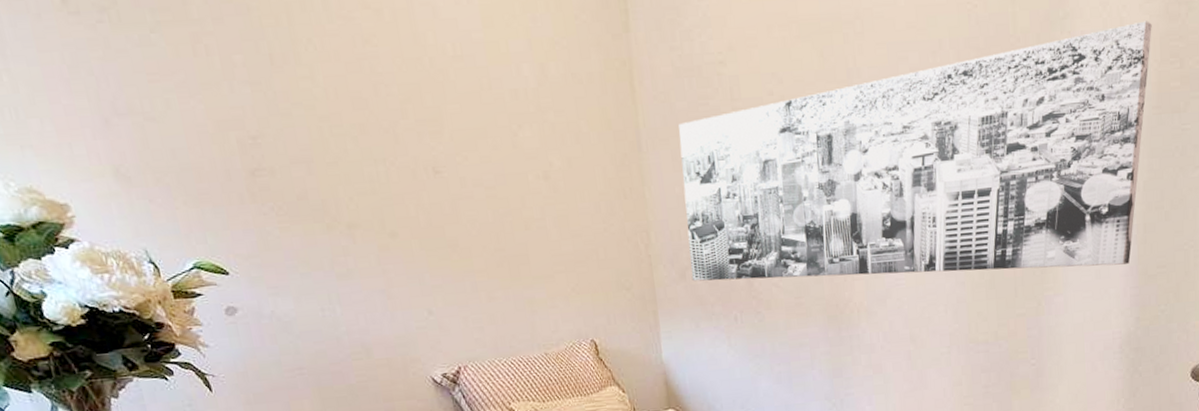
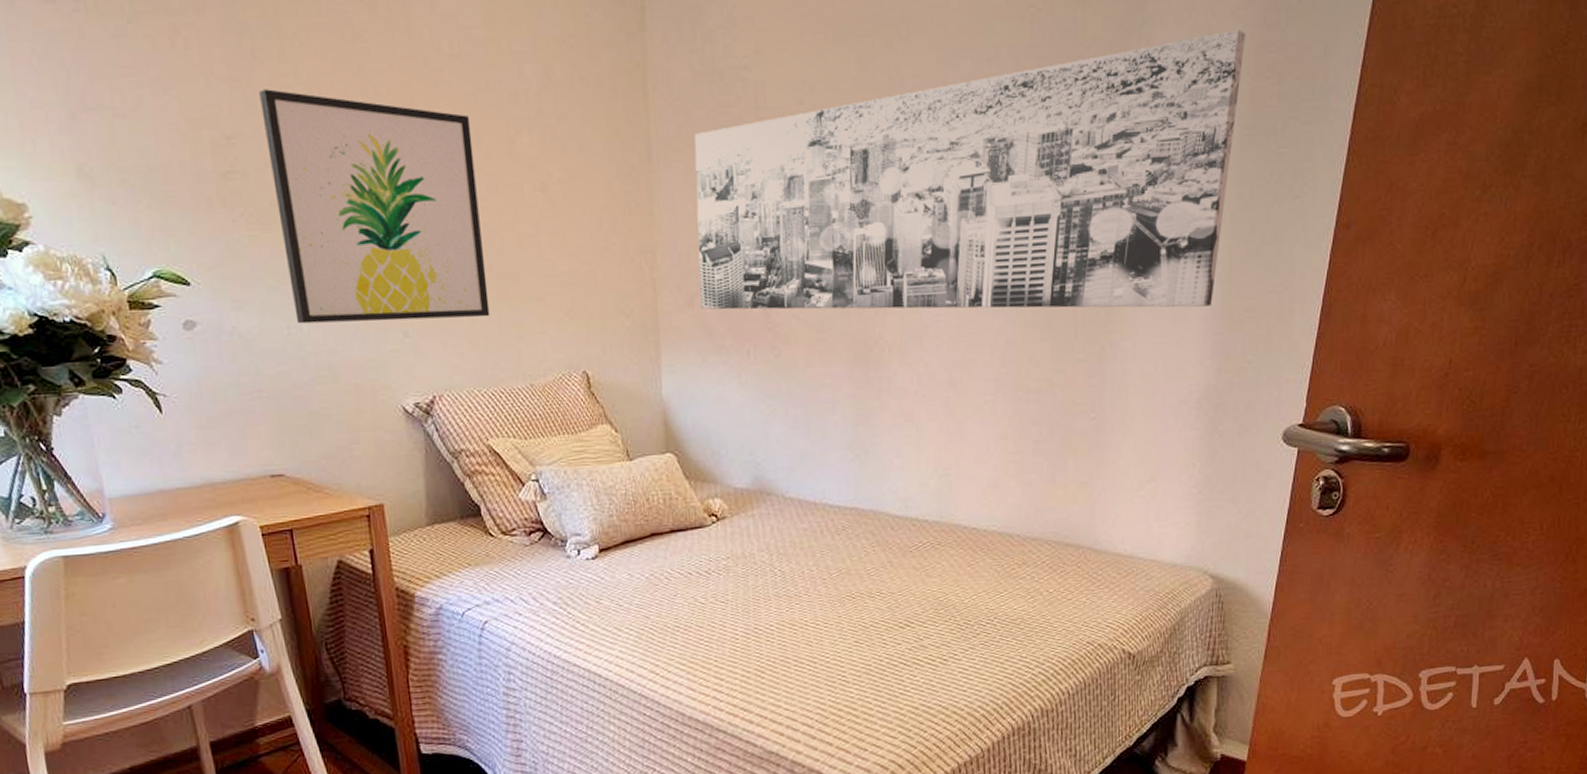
wall art: none [279,92,505,307] -> present [259,89,490,324]

